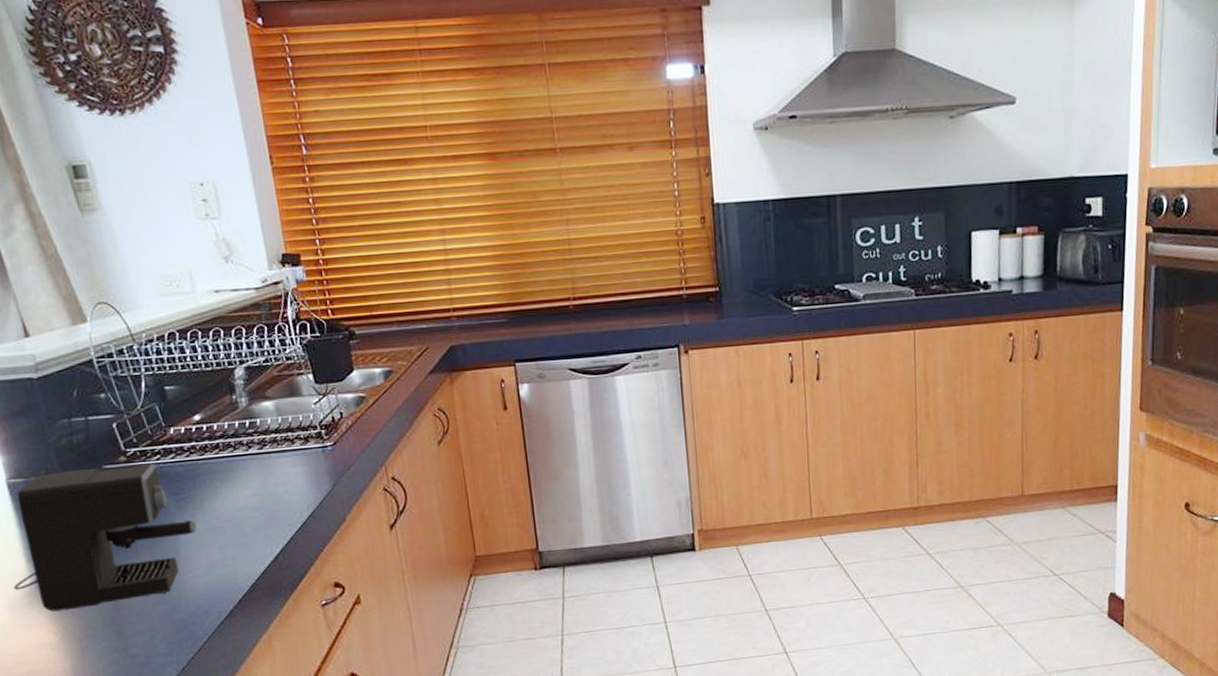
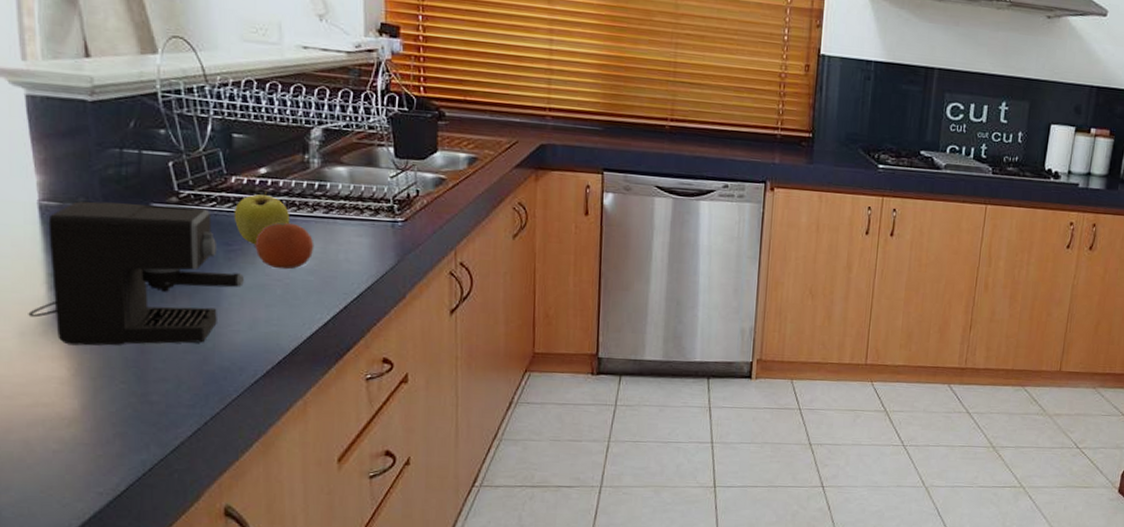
apple: none [177,434,229,491] -> present [234,188,291,245]
orange: none [200,463,255,511] -> present [255,222,314,270]

